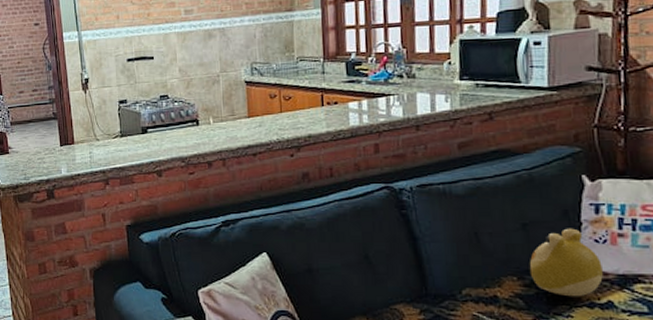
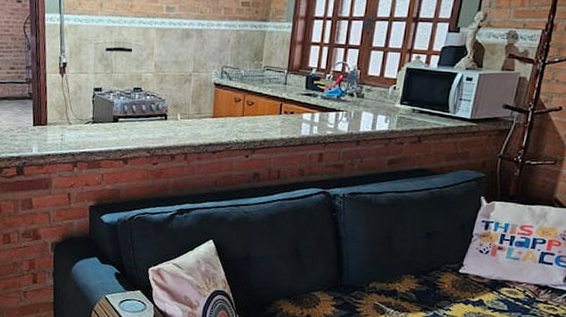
plush toy: present [529,228,603,297] -> none [425,239,481,295]

